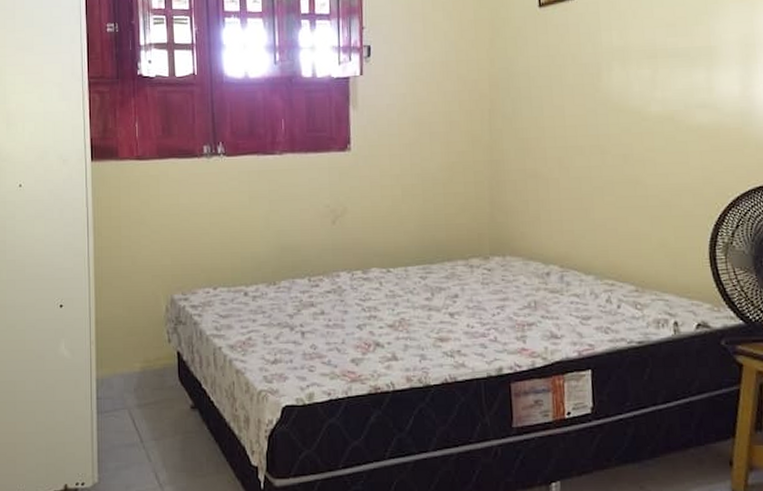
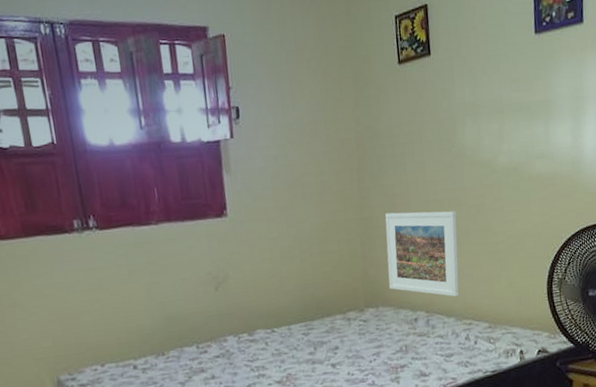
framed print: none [517,157,600,253] -> present [385,211,459,297]

